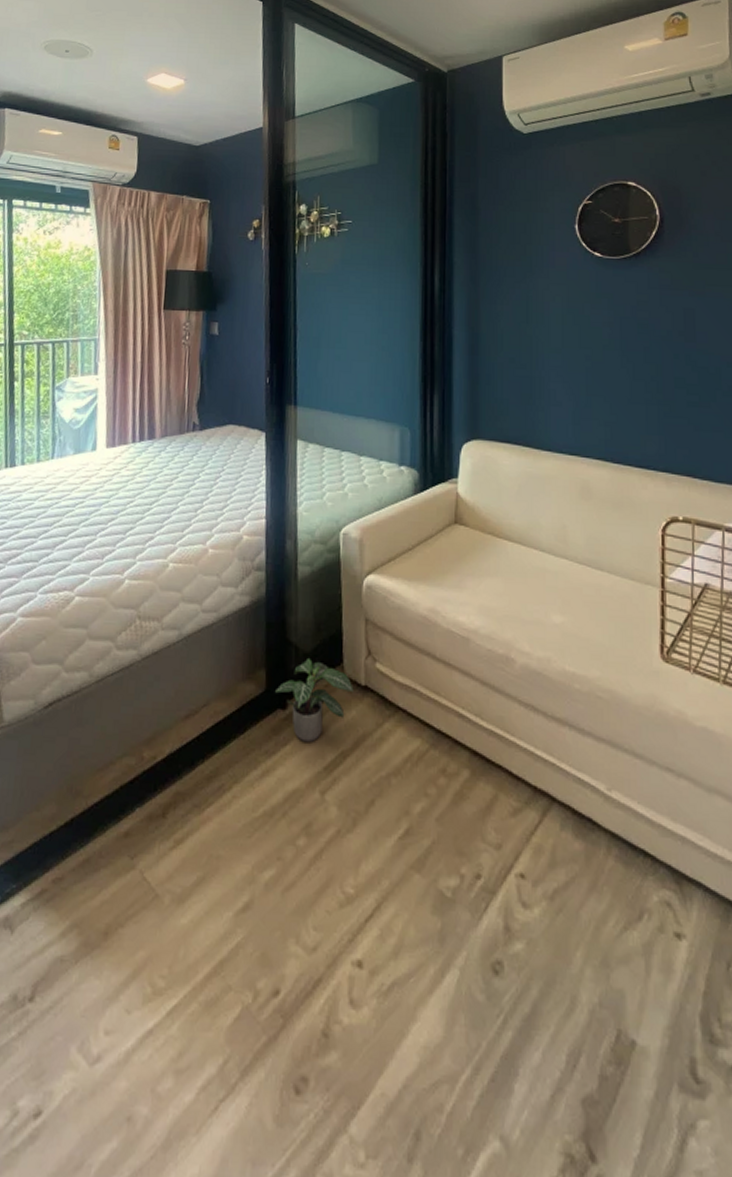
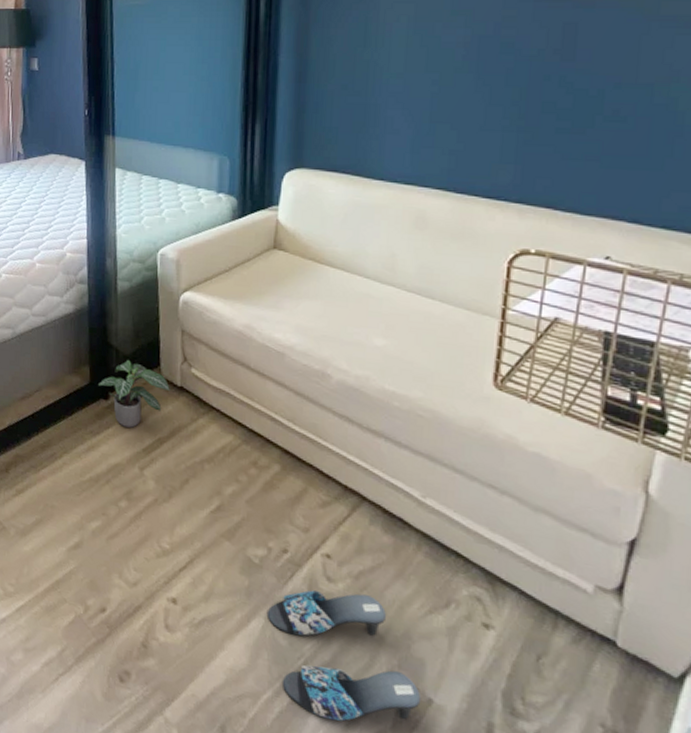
slippers: none [461,918,625,1094] -> present [266,590,422,722]

